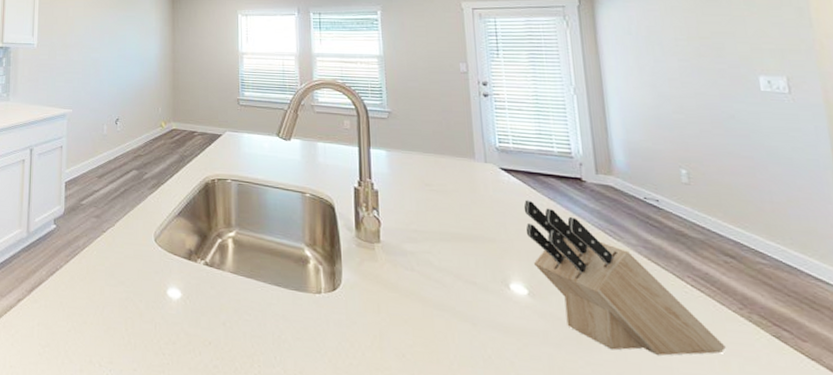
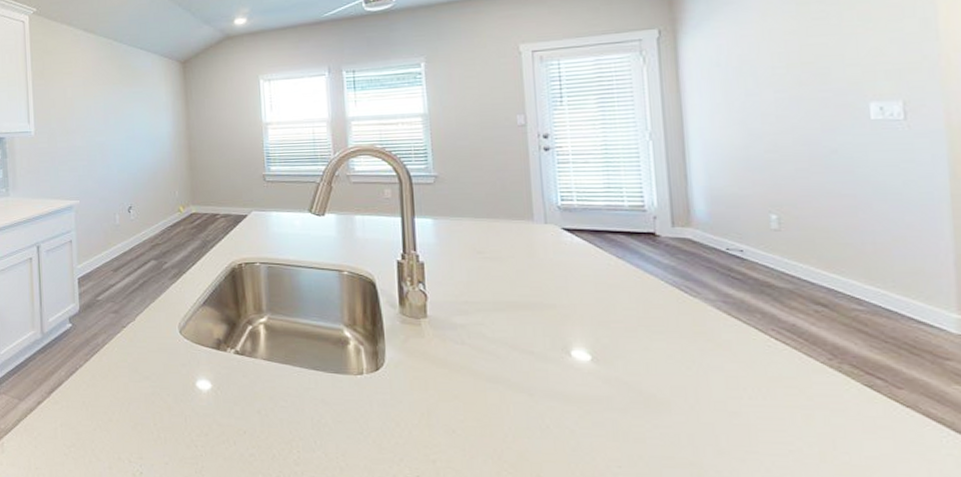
knife block: present [523,200,726,356] -> none [588,260,810,413]

